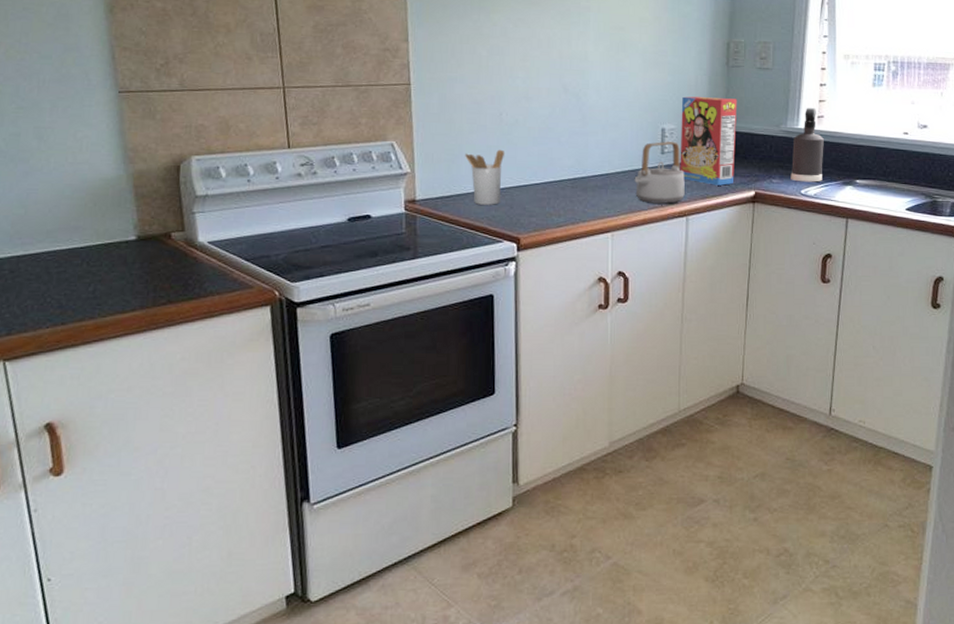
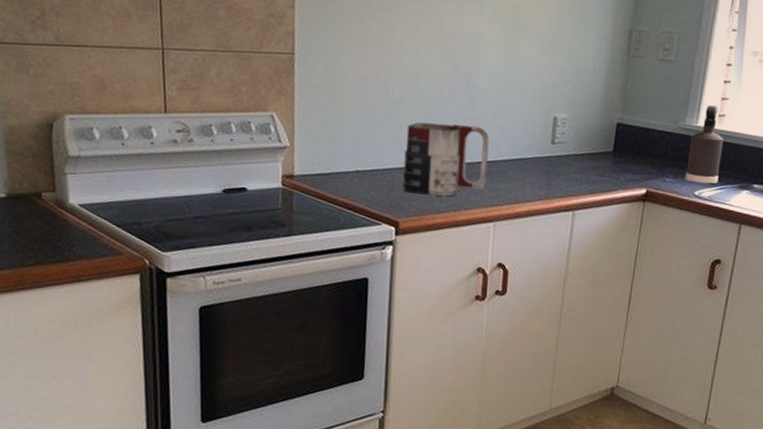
utensil holder: present [465,149,505,205] -> none [347,128,389,186]
mug: none [521,141,602,211] -> present [402,122,490,197]
teapot: present [634,141,685,204] -> none [521,130,574,197]
cereal box: present [680,96,737,186] -> none [570,84,636,181]

